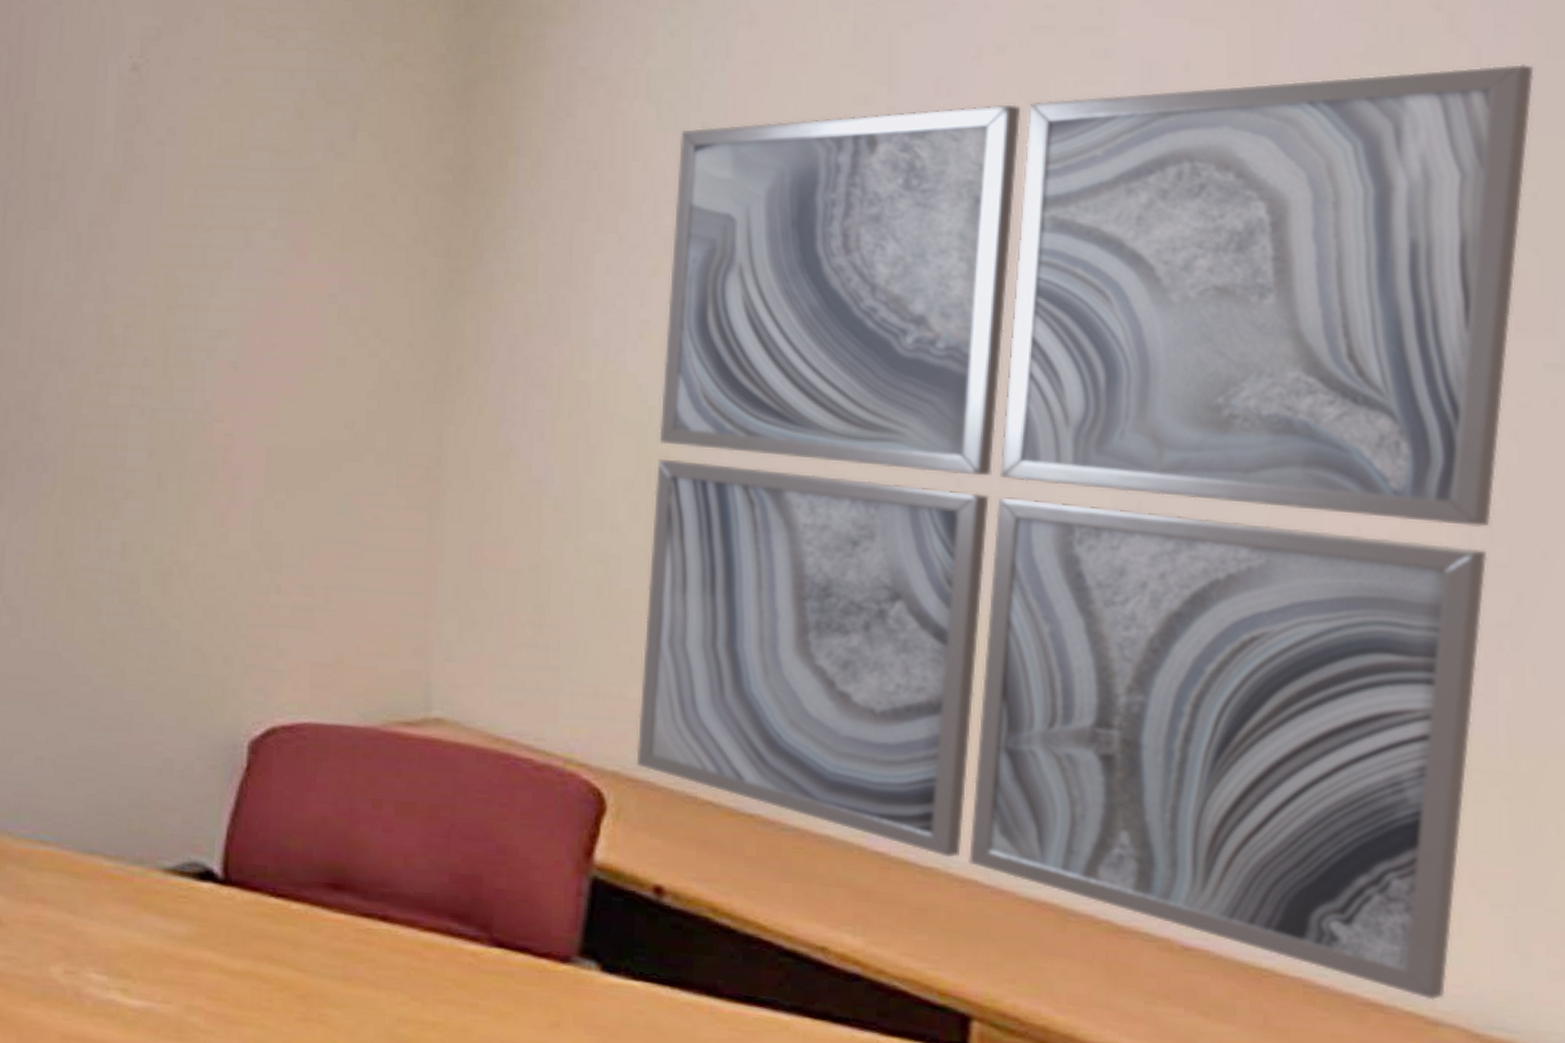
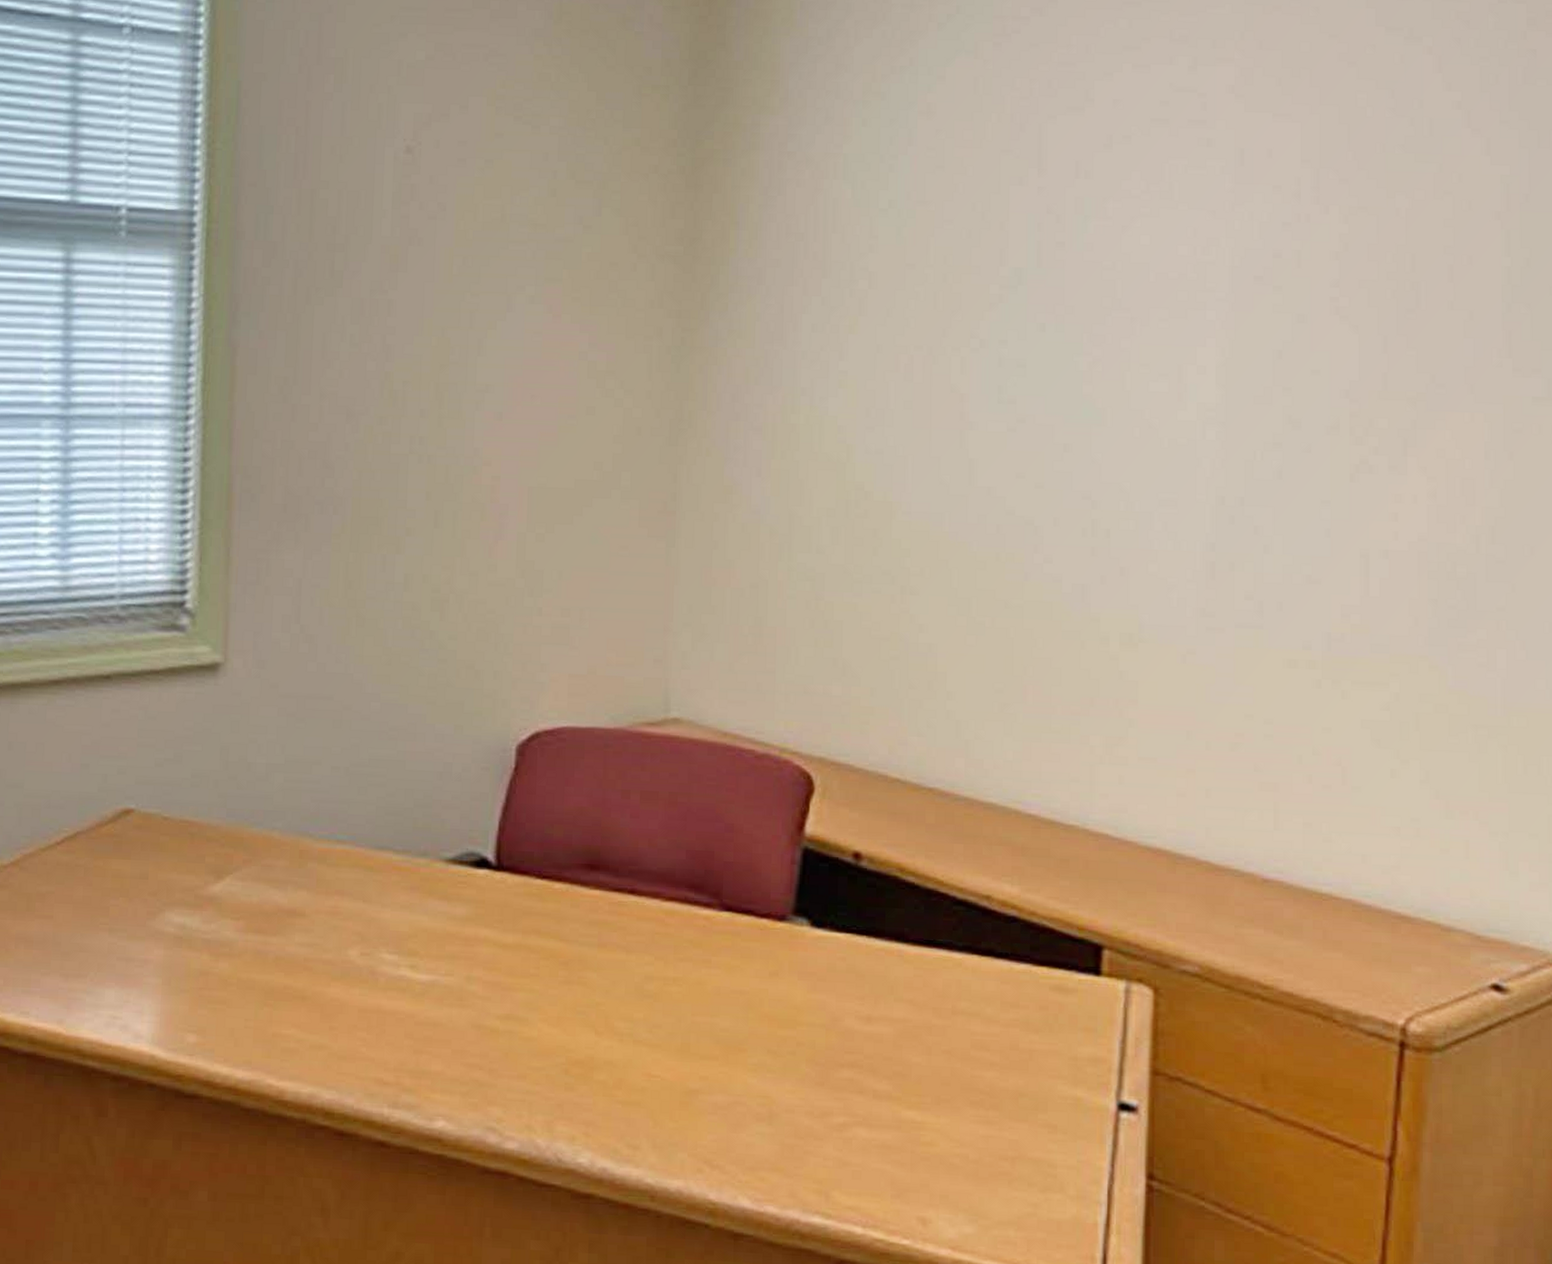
wall art: present [636,63,1534,1001] -> none [838,152,1529,912]

